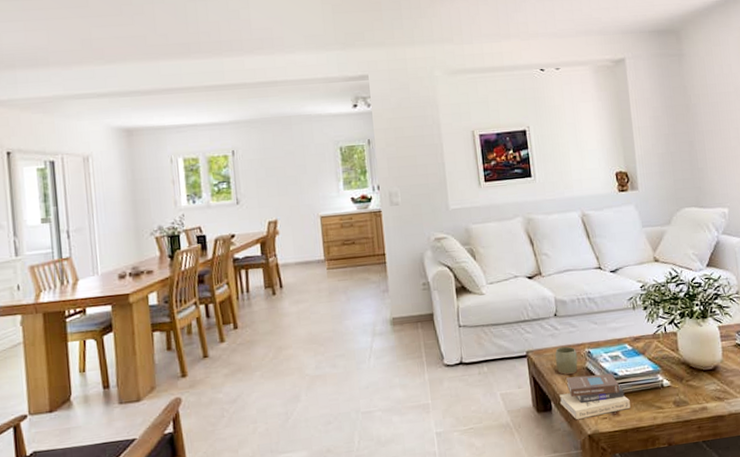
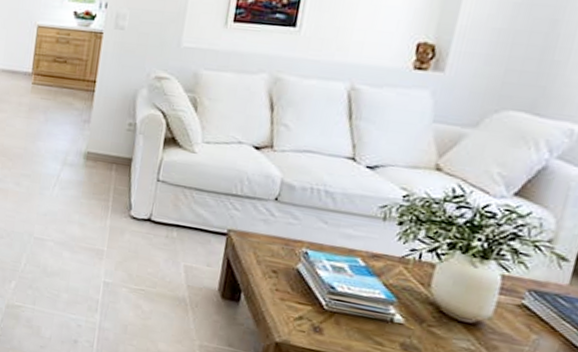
mug: present [554,346,578,375] -> none [259,236,291,271]
books: present [559,373,631,420] -> none [251,273,342,332]

